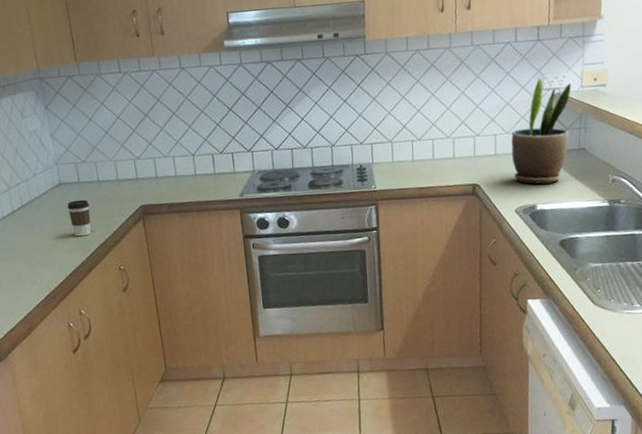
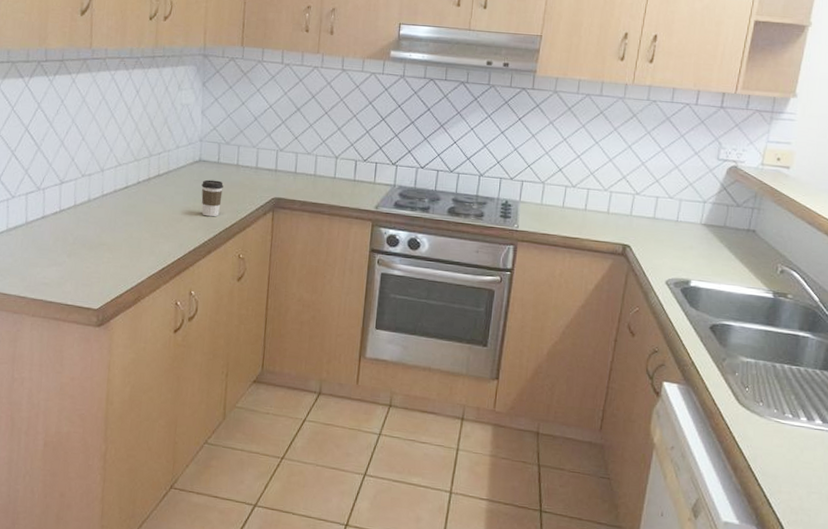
potted plant: present [511,76,572,185] -> none [671,145,751,261]

